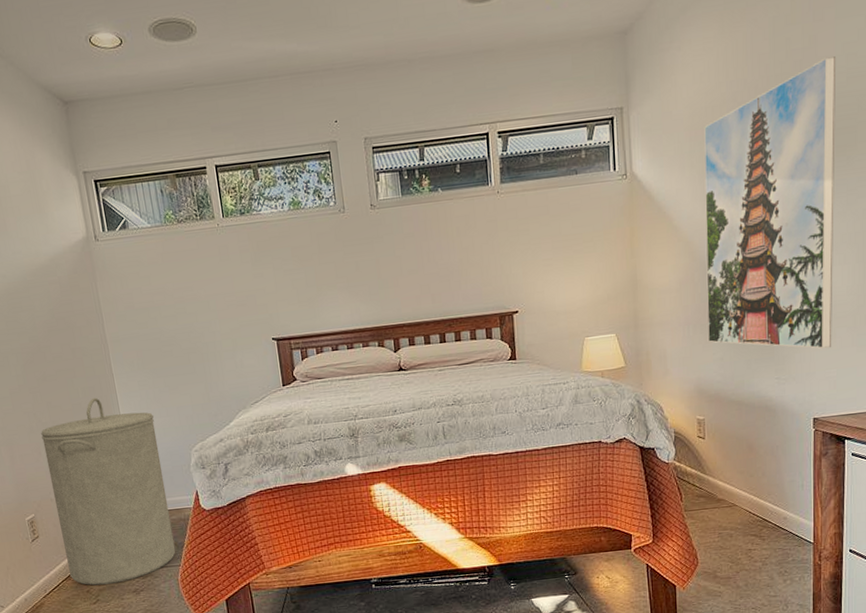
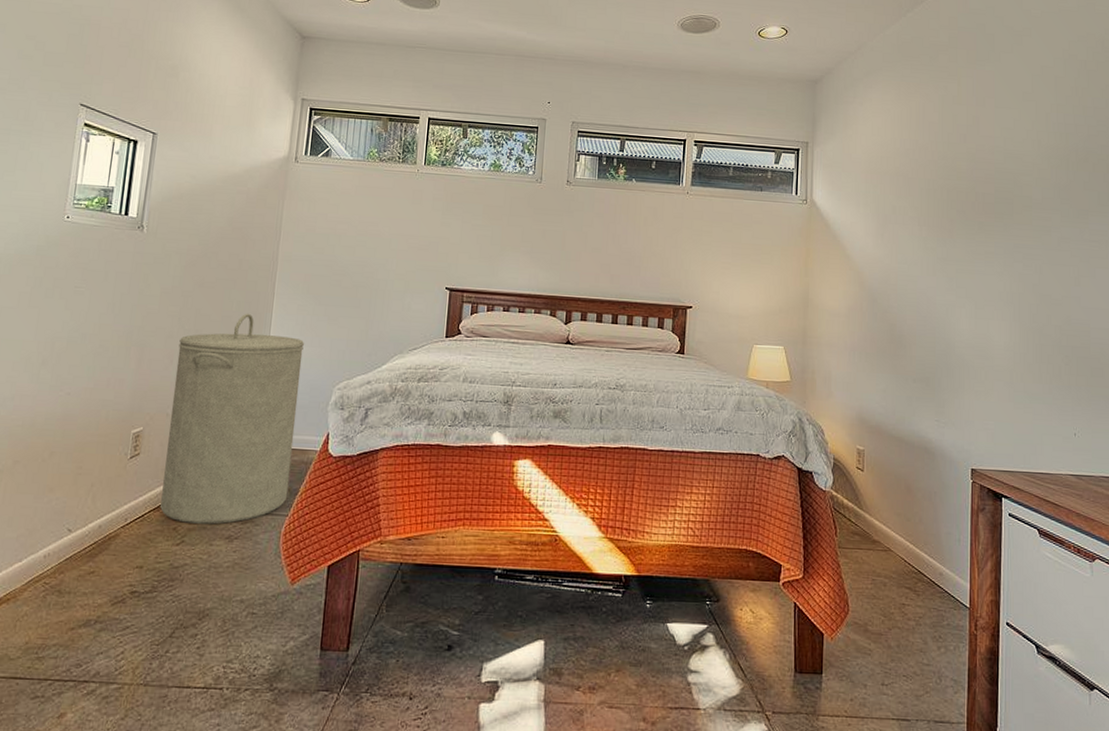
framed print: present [704,56,837,349] -> none [871,137,996,400]

